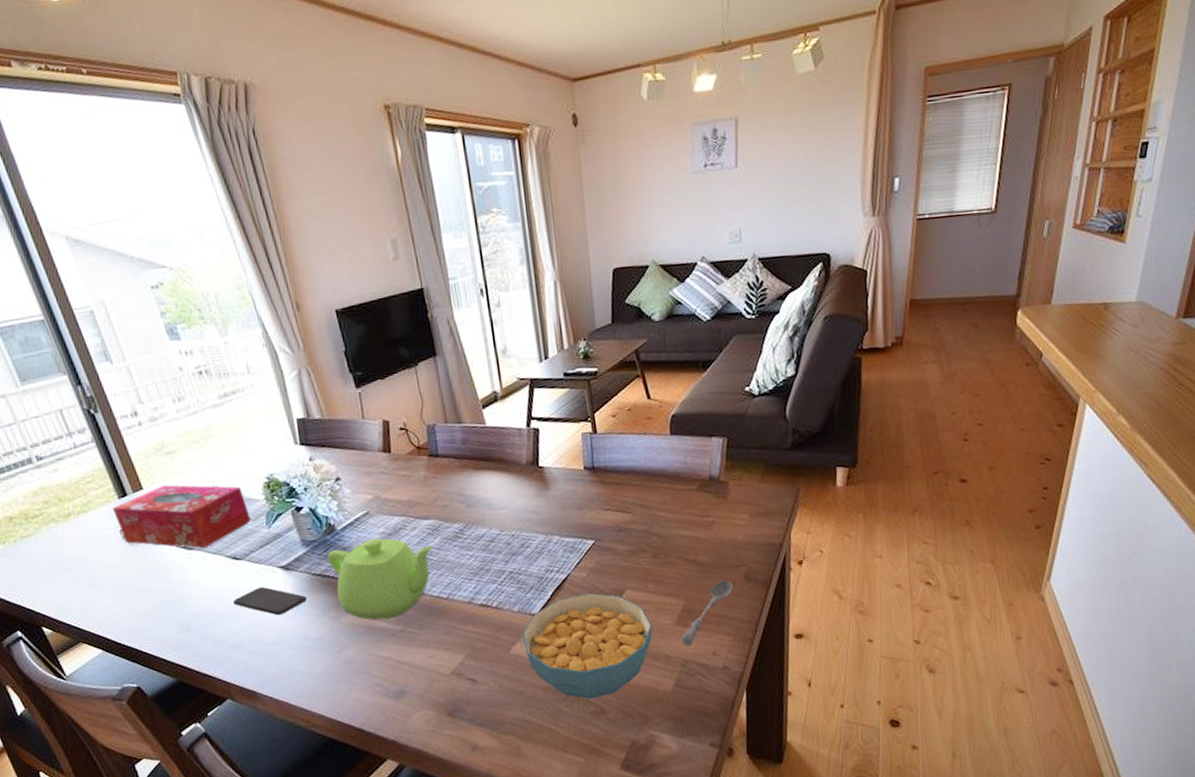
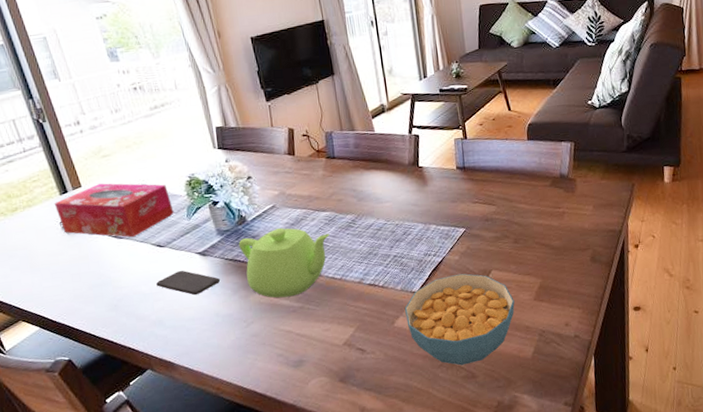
soupspoon: present [680,580,733,647] -> none [538,261,581,319]

